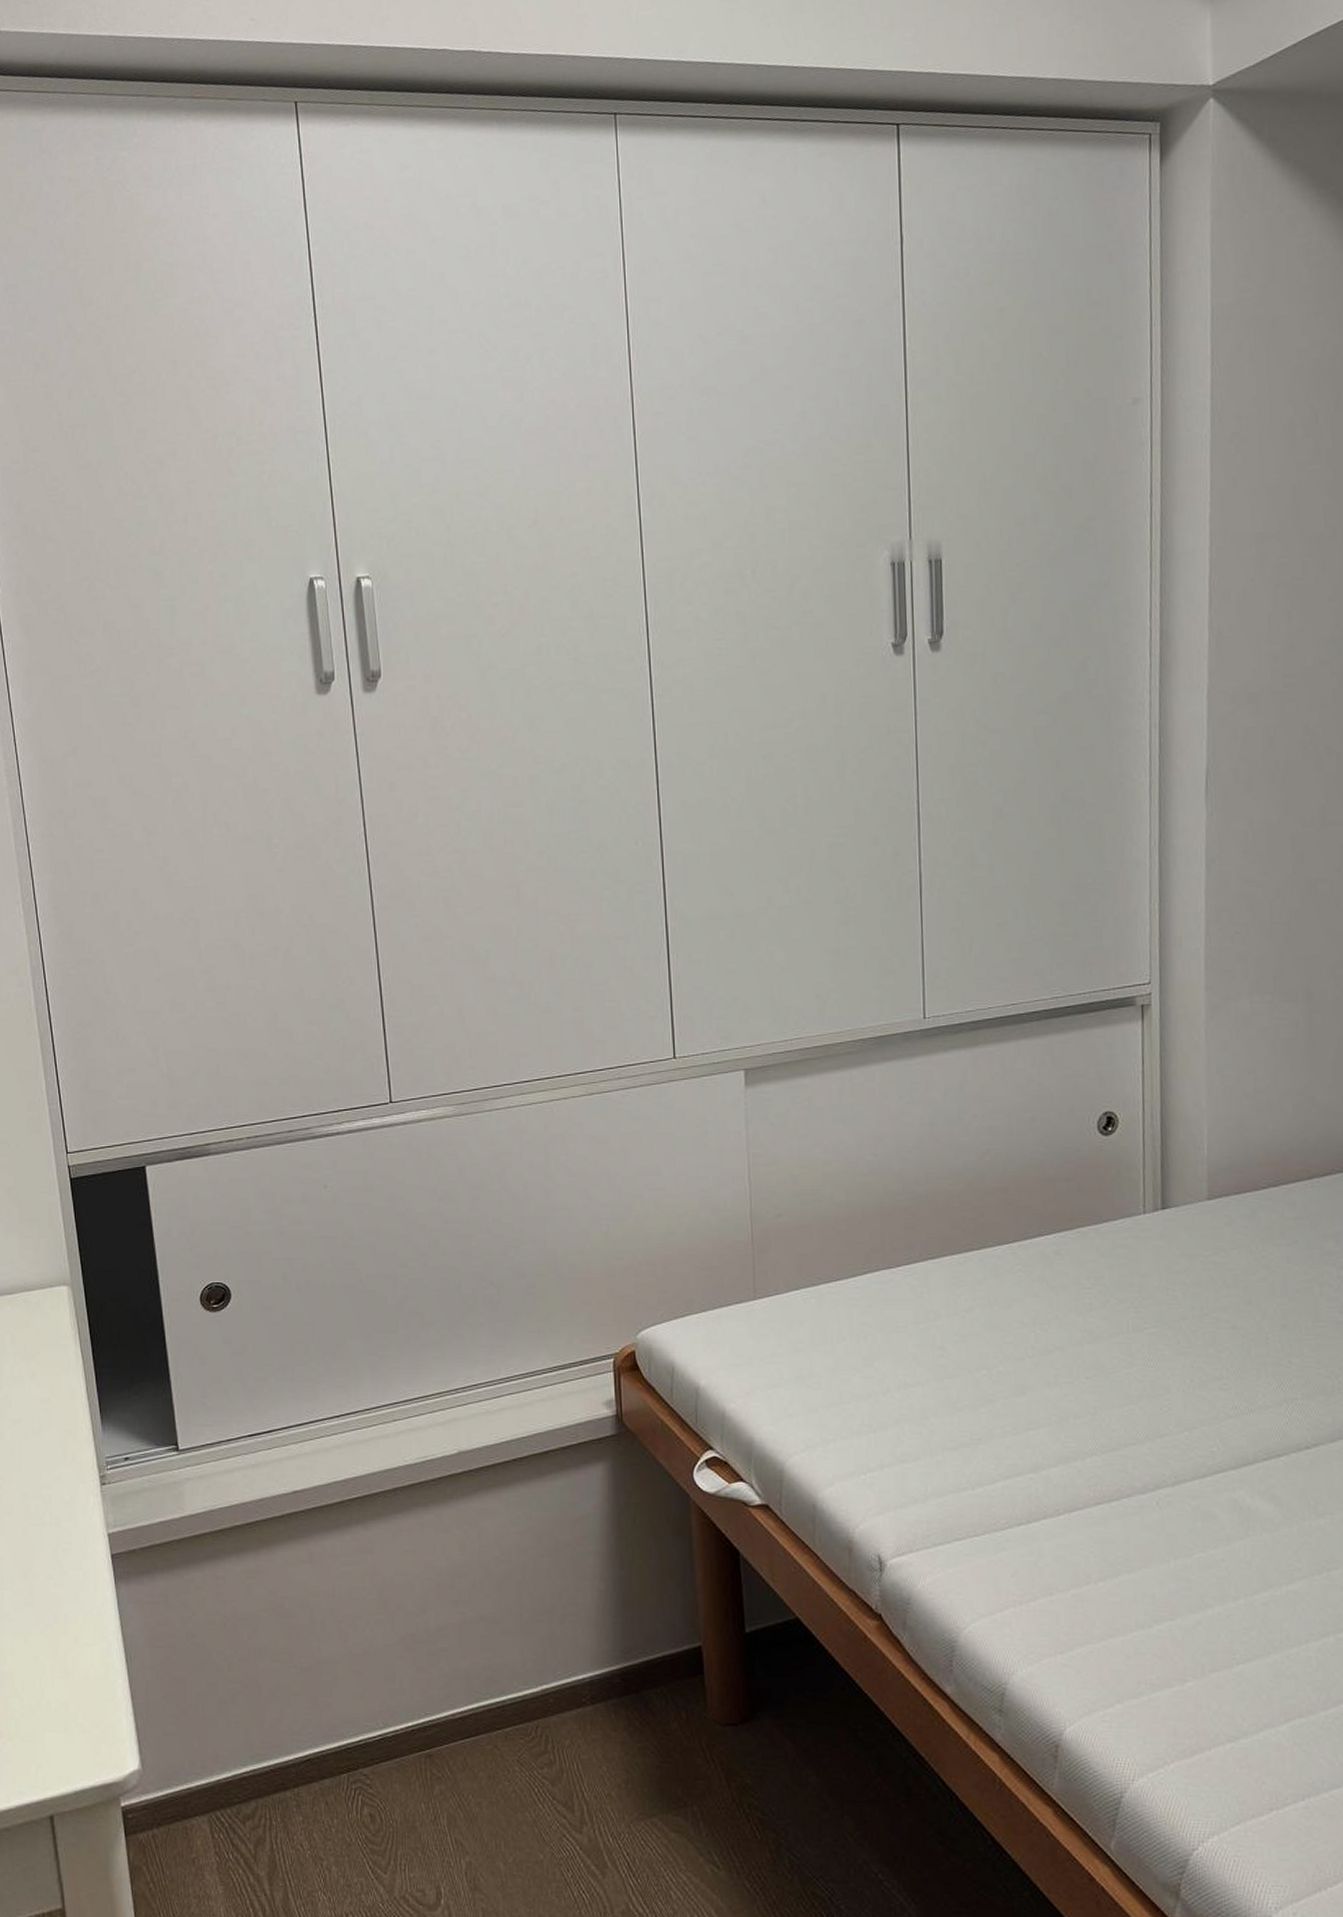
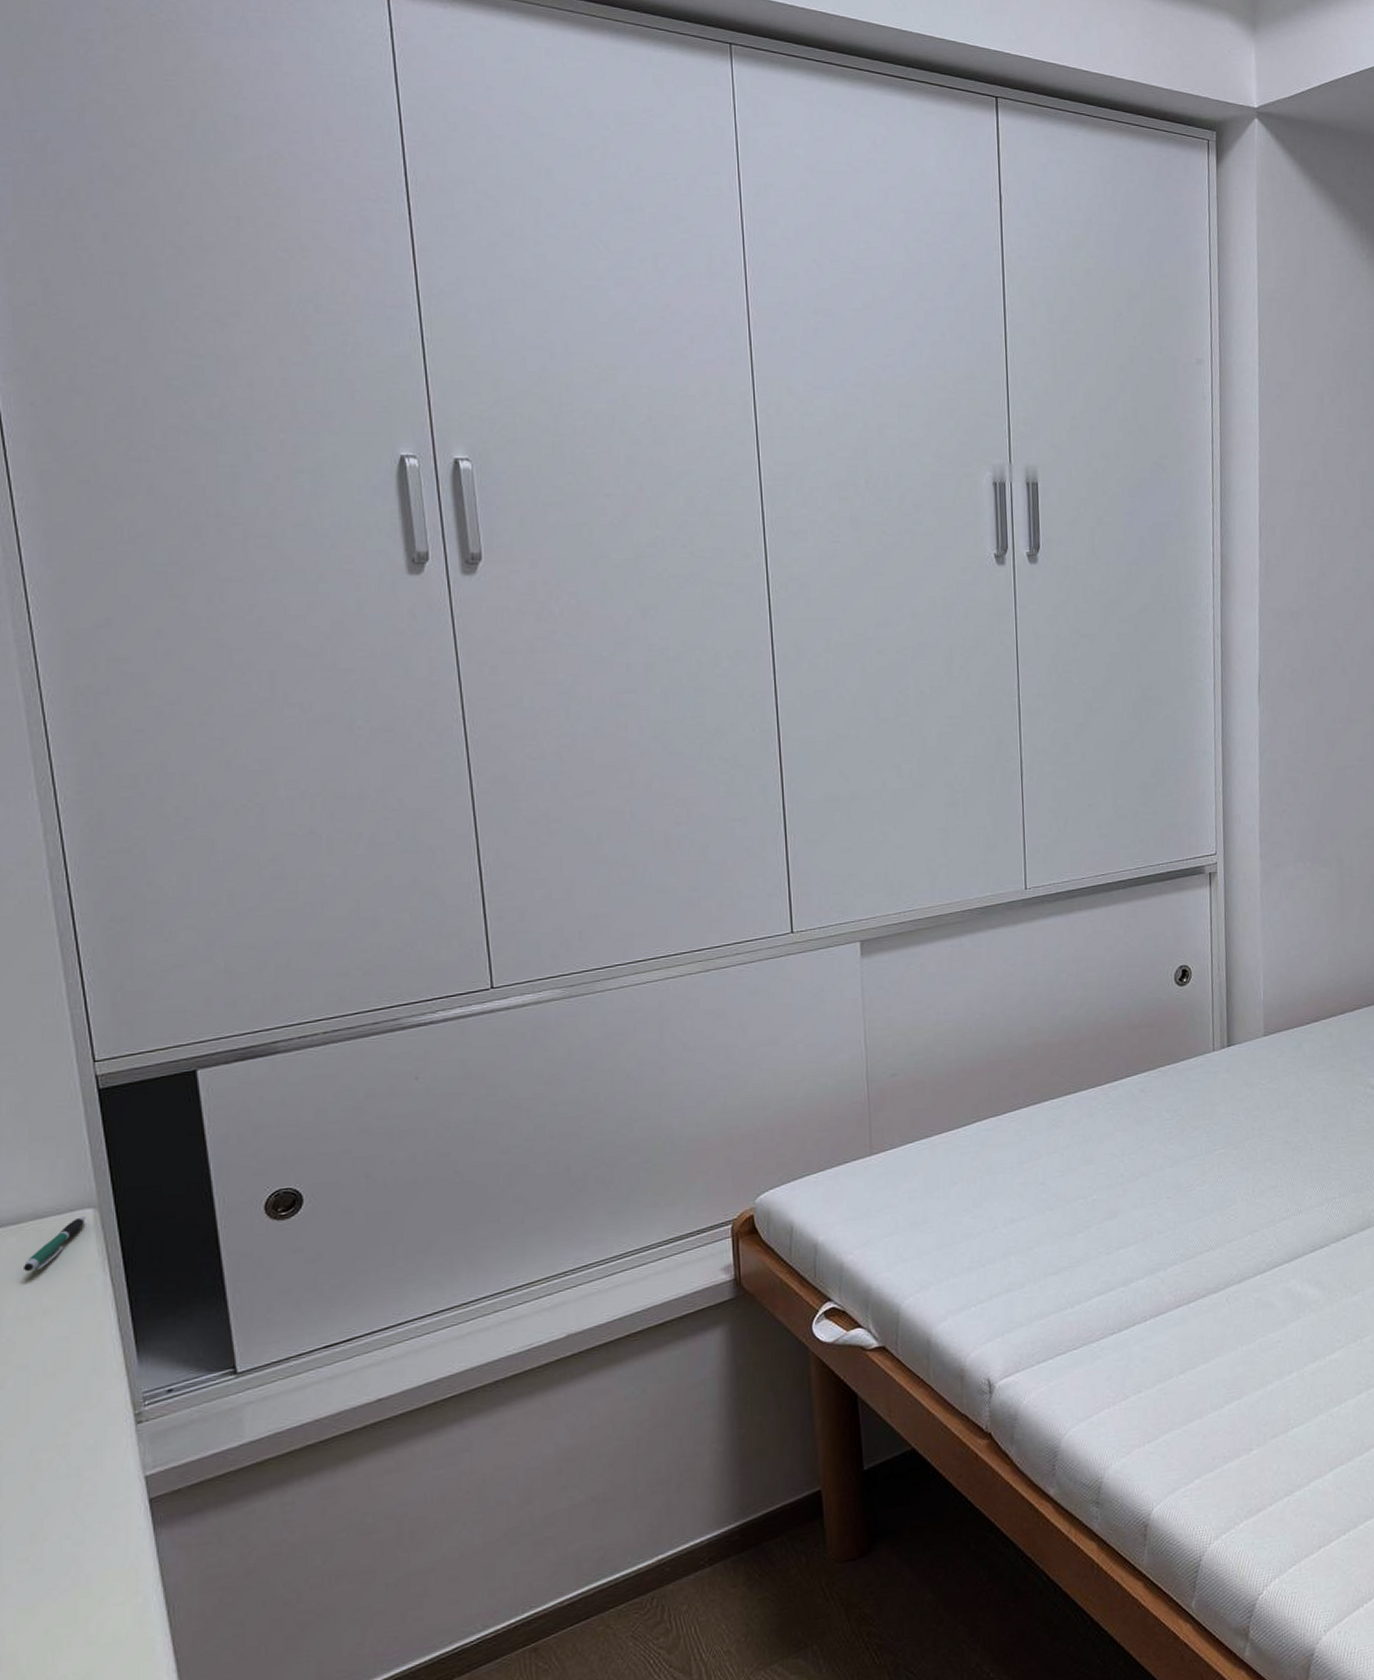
pen: none [15,1293,62,1338] -> present [22,1216,86,1272]

